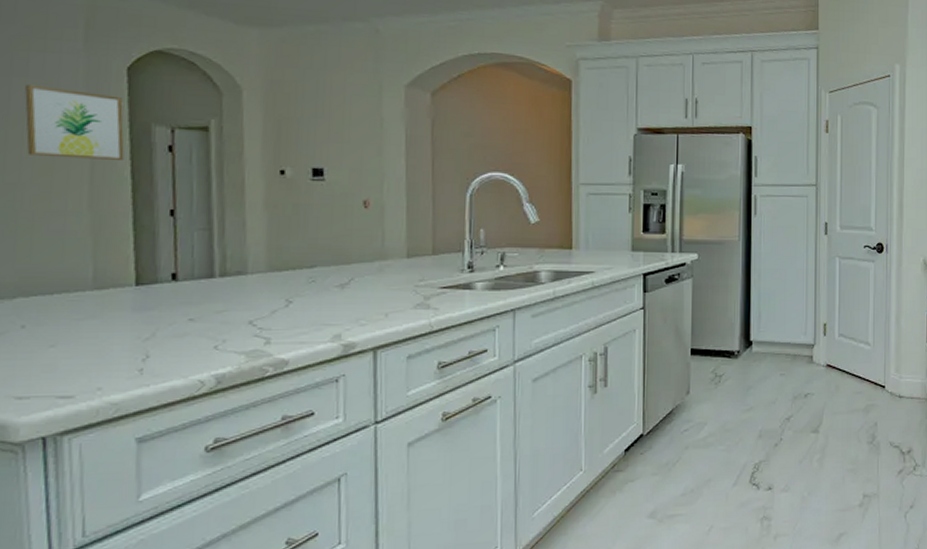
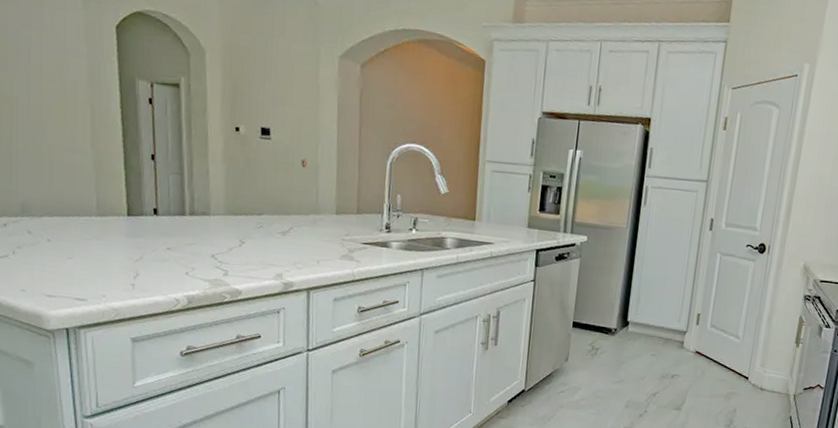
wall art: present [25,84,124,160] -> none [41,36,116,108]

